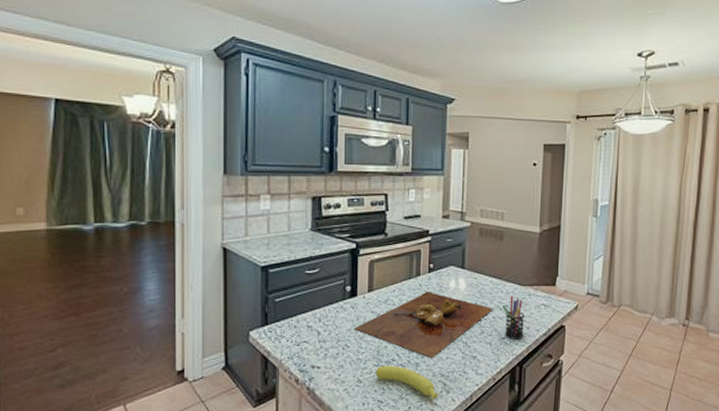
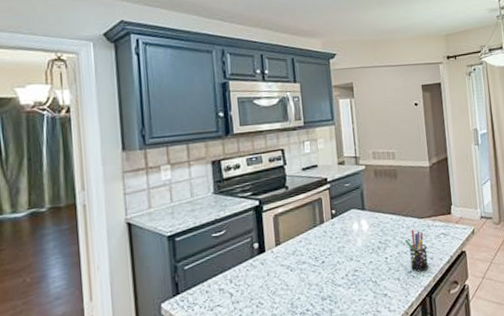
cutting board: present [354,291,492,357] -> none [266,236,396,302]

